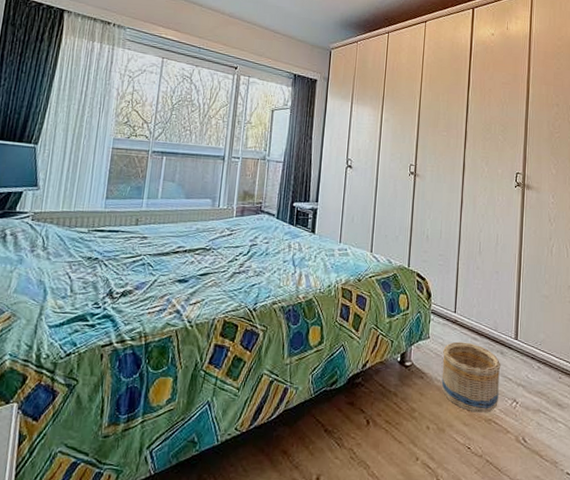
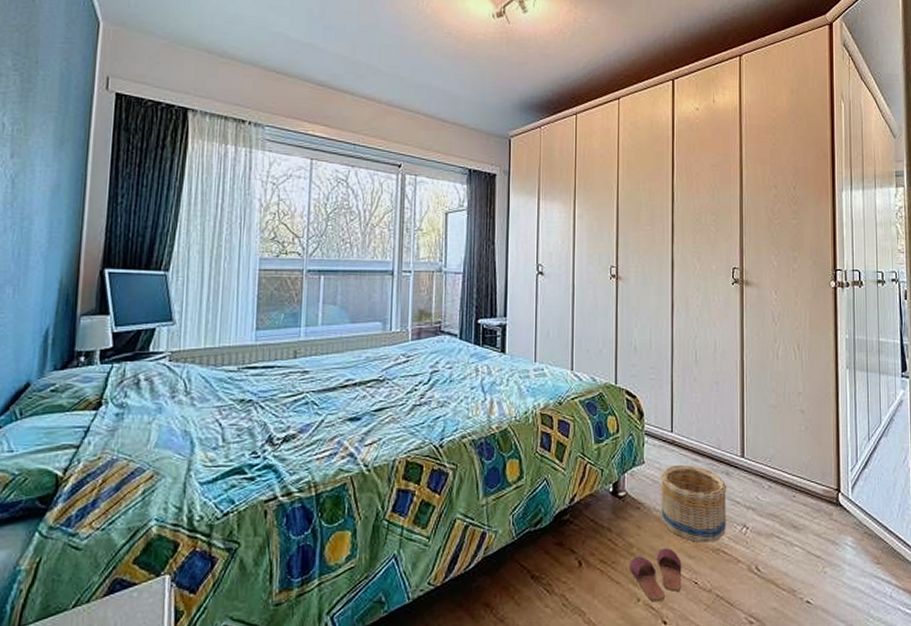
slippers: none [410,415,457,462] -> present [629,548,682,602]

